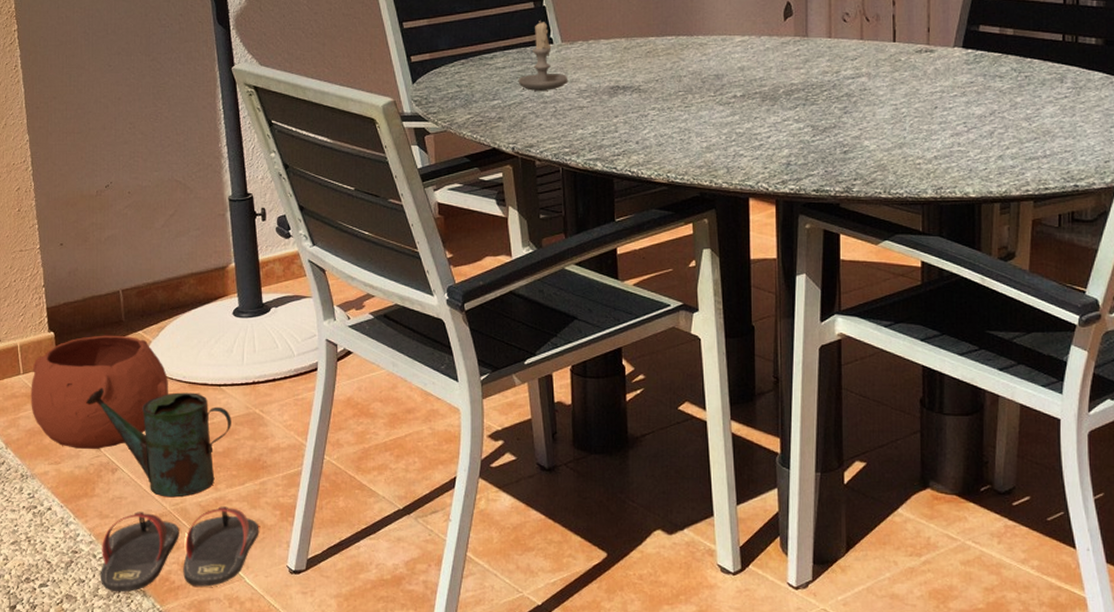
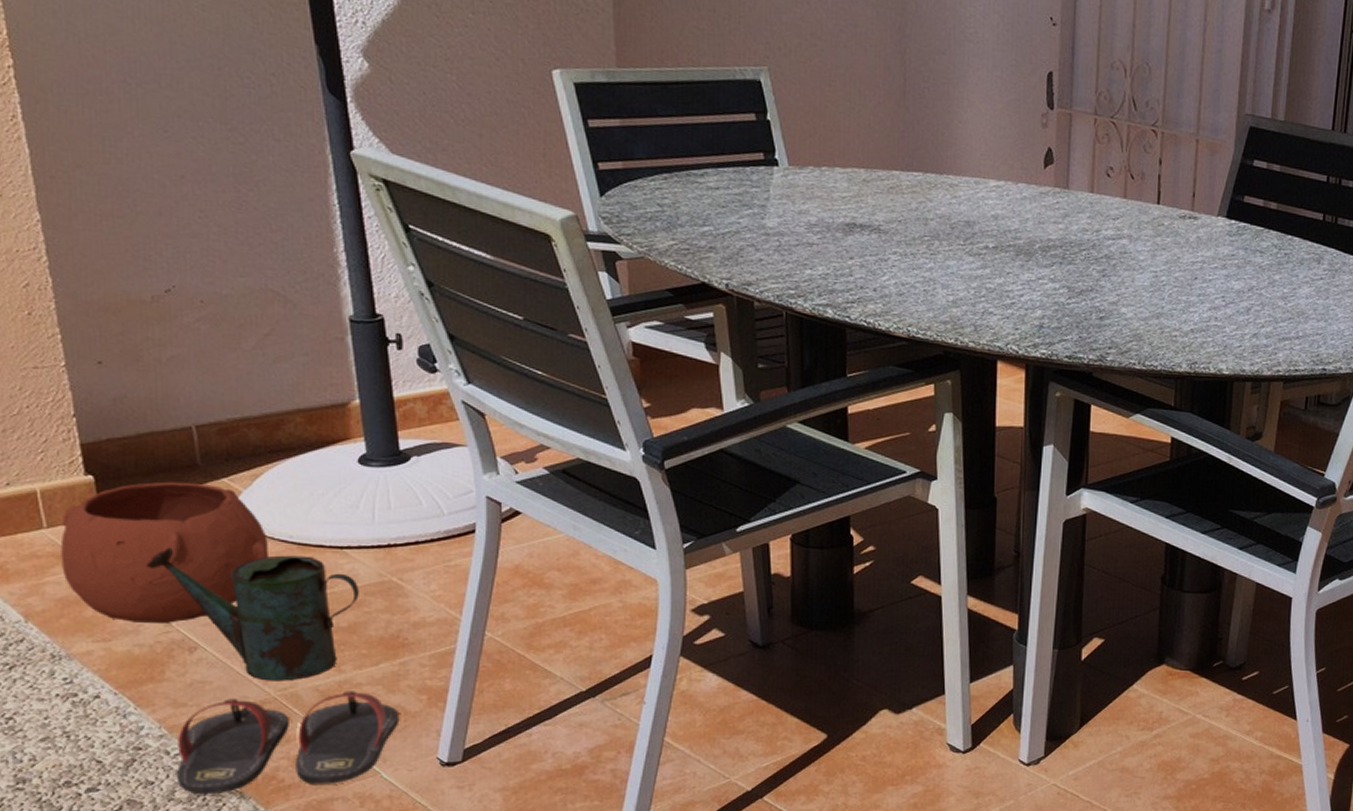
candle: present [518,19,567,91] -> none [734,135,794,221]

